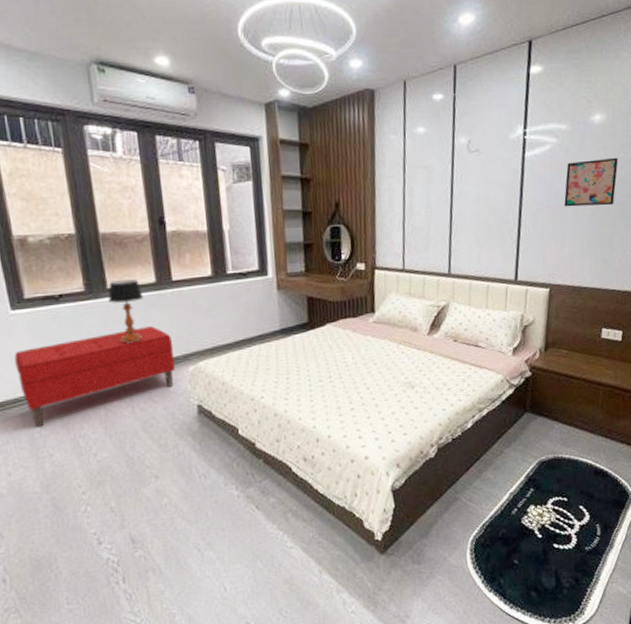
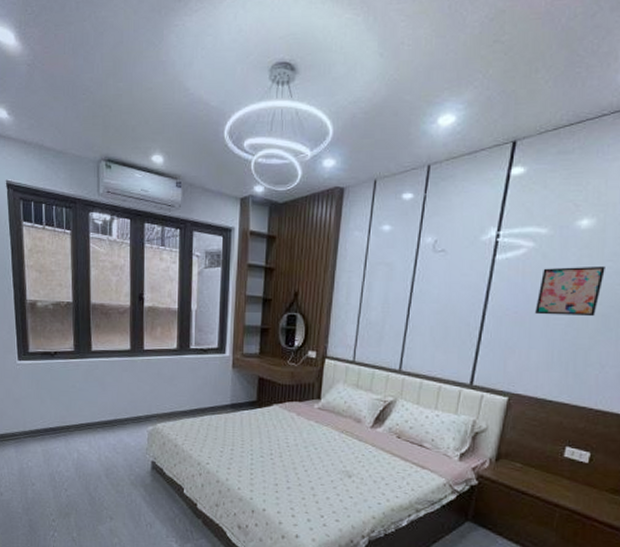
bench: present [14,326,176,428] -> none [16,387,138,459]
table lamp: present [108,279,144,344] -> none [91,345,119,399]

